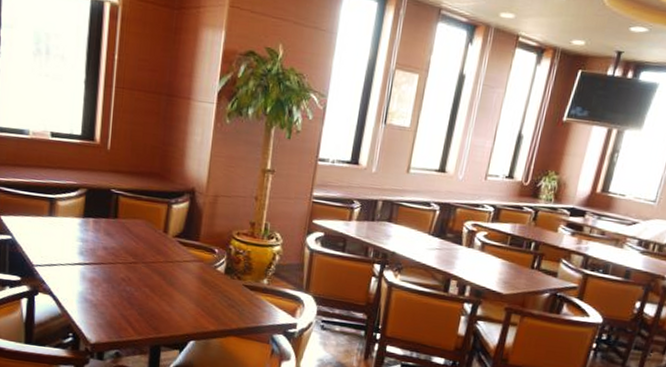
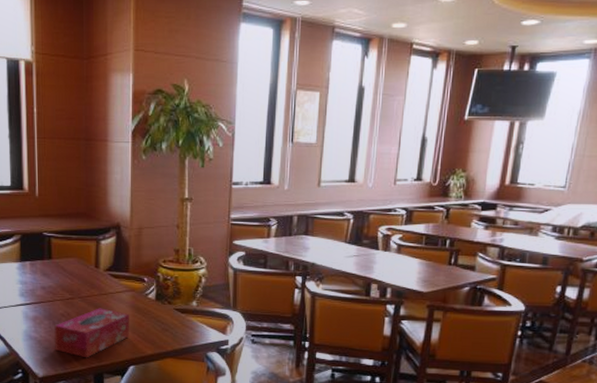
tissue box: none [111,276,195,328] -> present [54,308,129,358]

